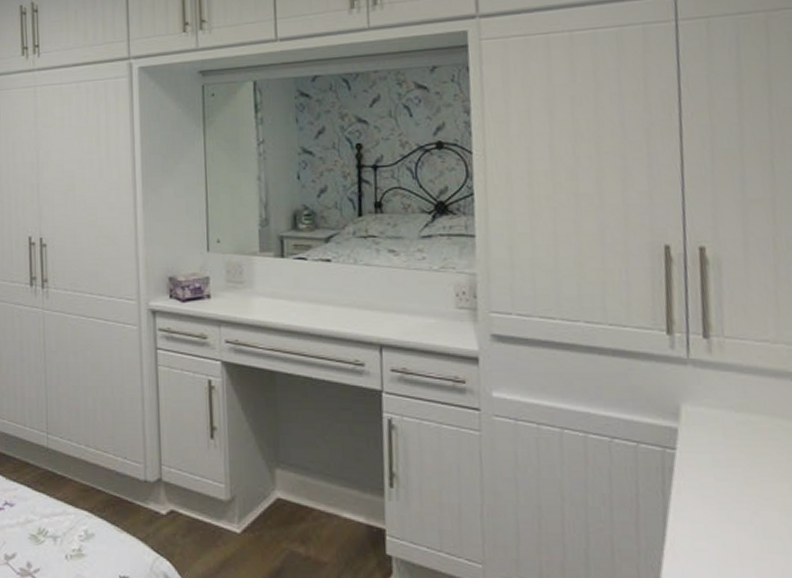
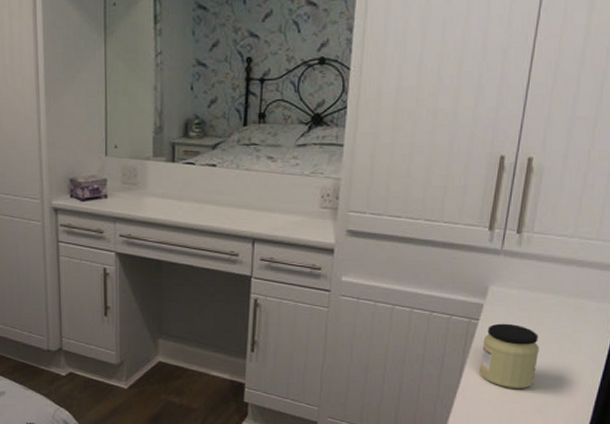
jar: none [686,454,767,546] -> present [479,323,539,389]

